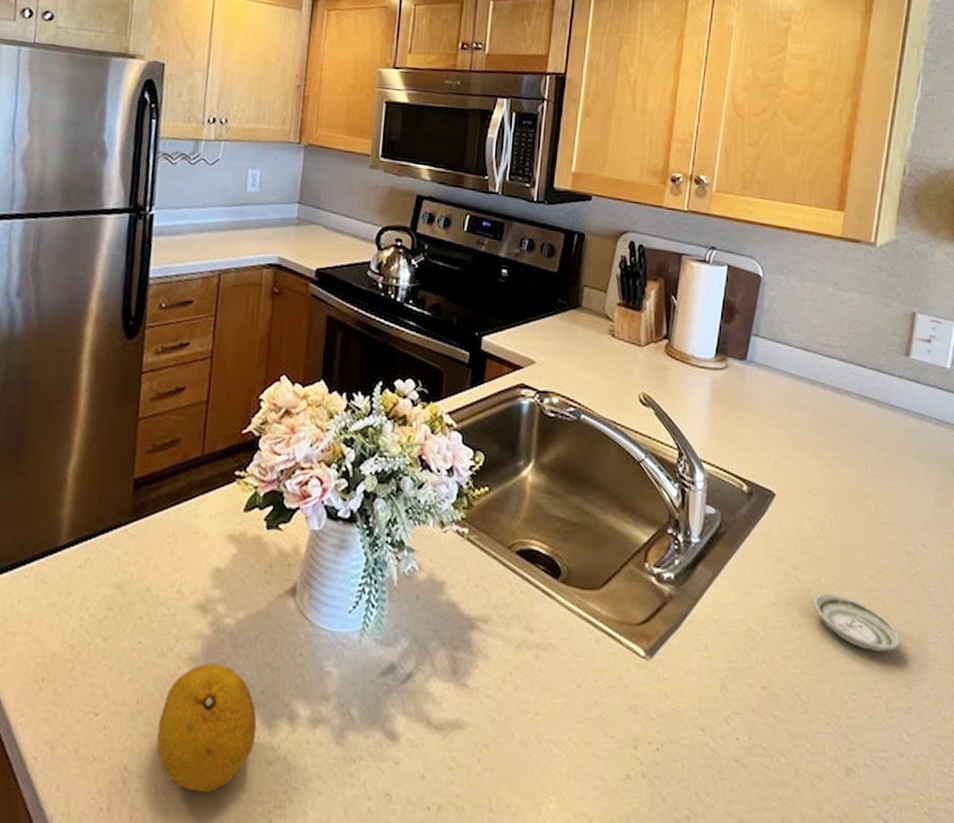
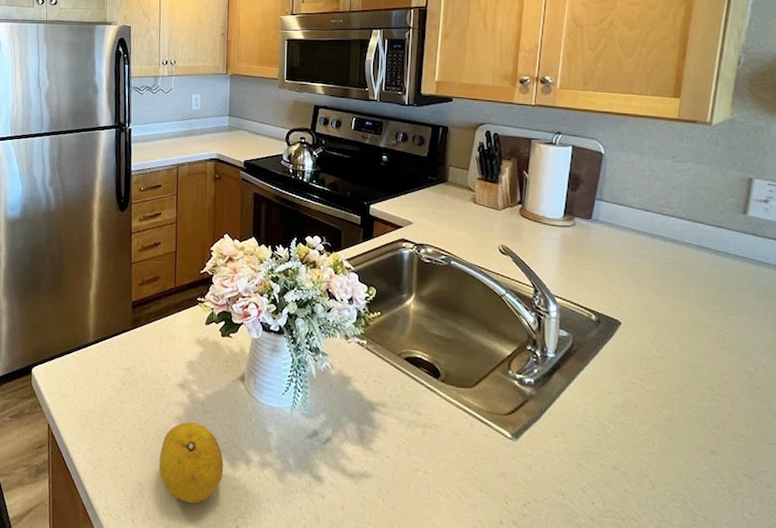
saucer: present [812,592,901,651] -> none [657,399,742,448]

